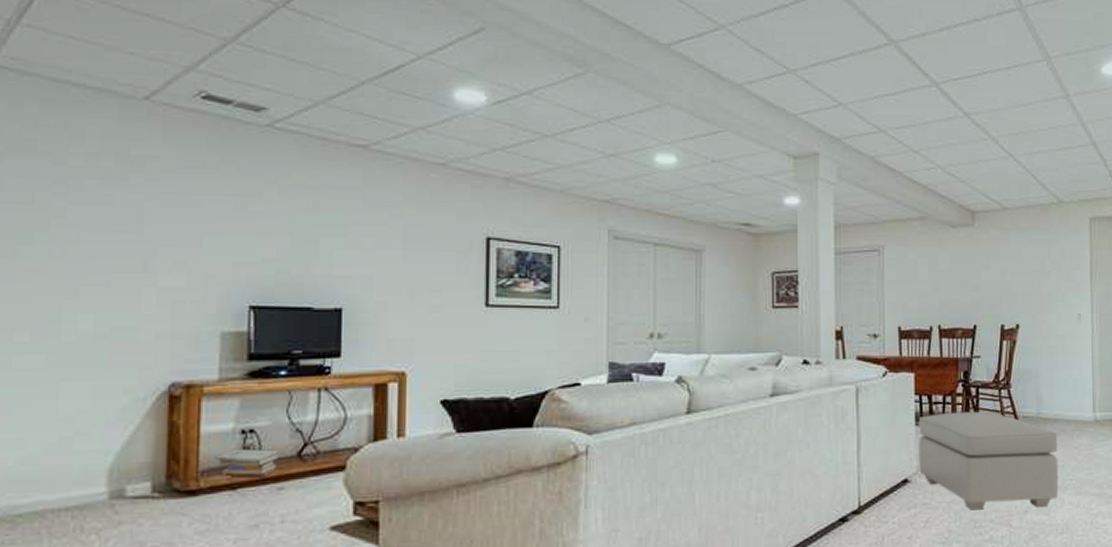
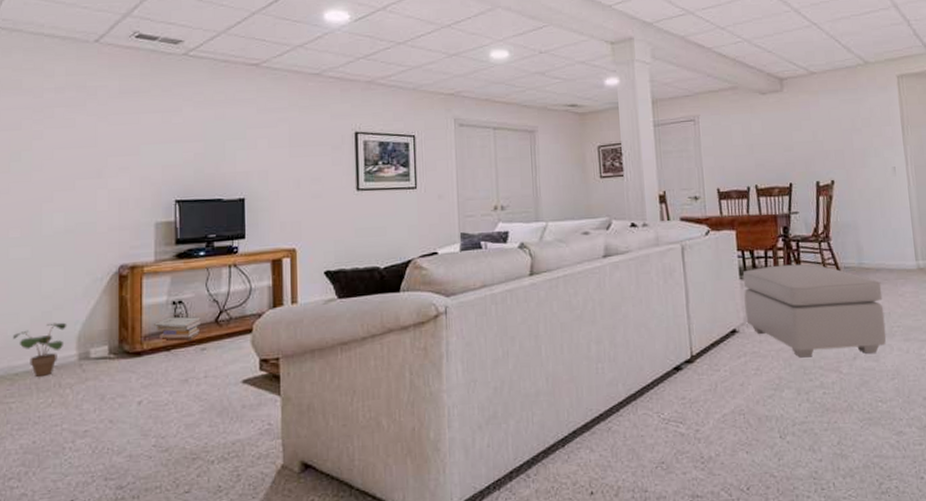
potted plant: none [16,451,95,519] -> present [13,322,67,376]

